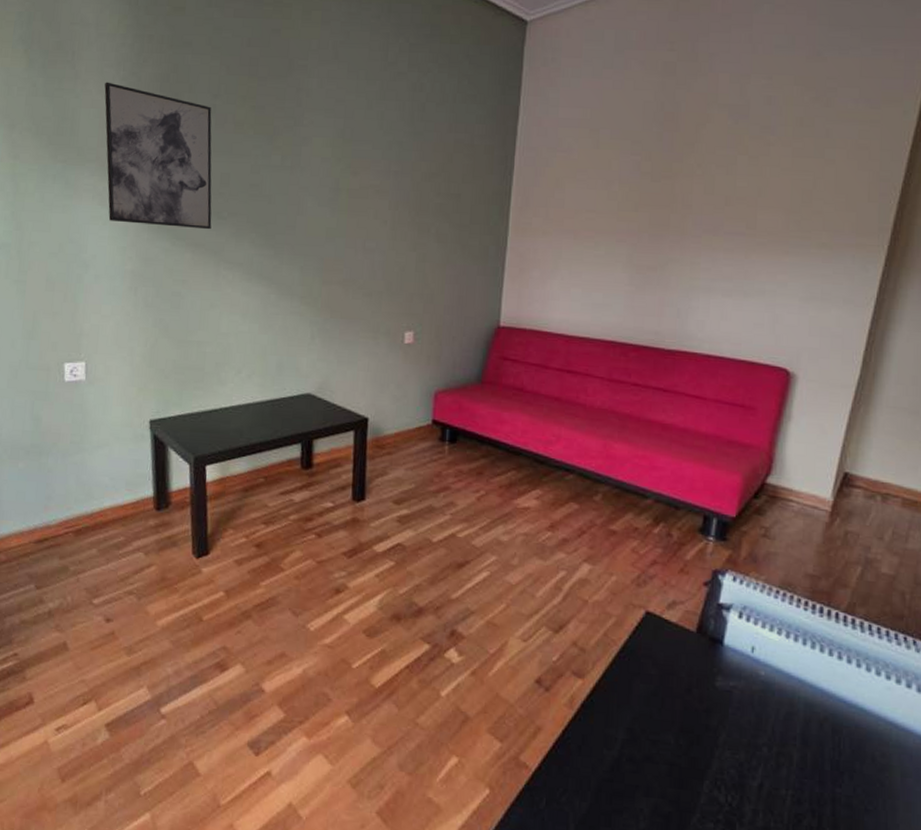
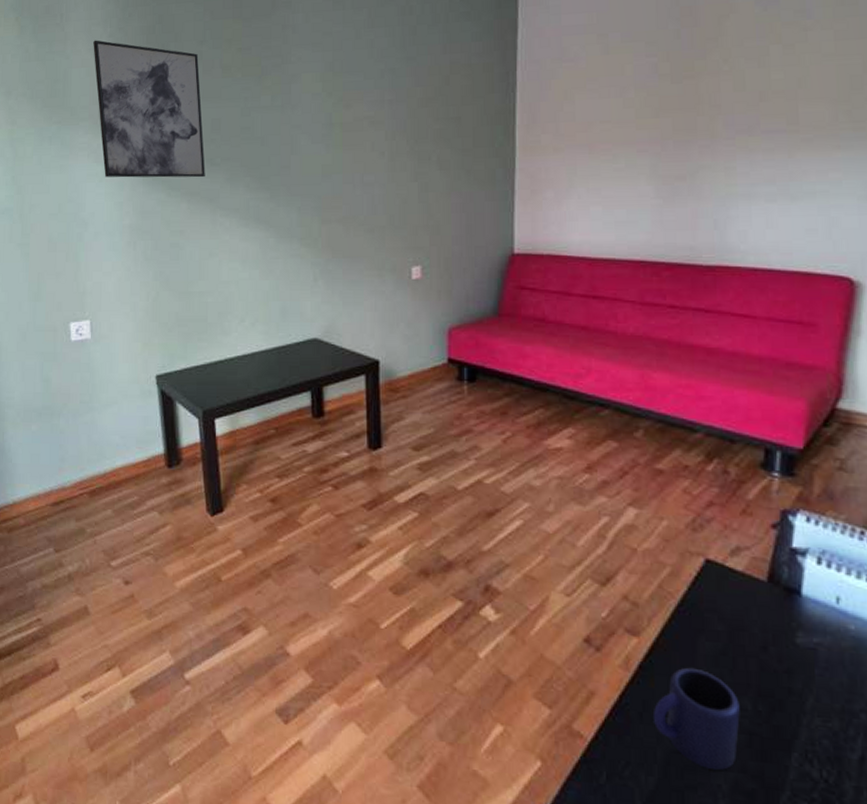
mug: none [590,706,664,797] -> present [652,667,740,771]

